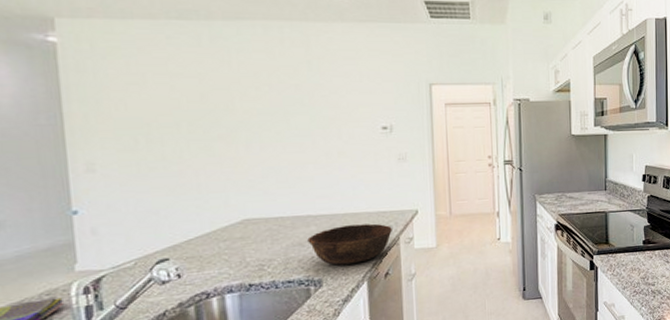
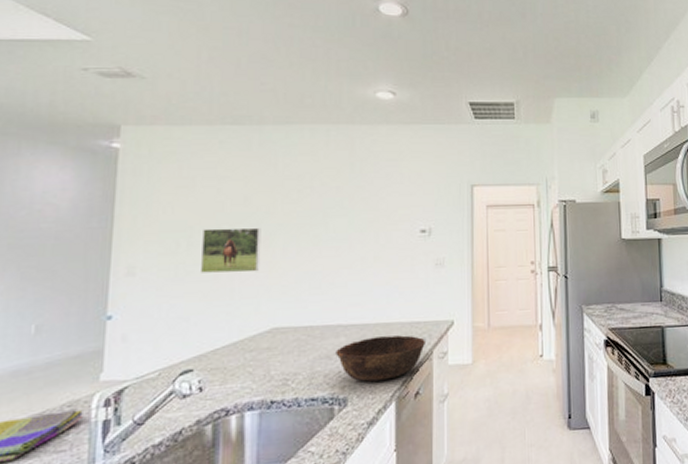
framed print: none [161,124,225,169] -> present [199,227,261,273]

